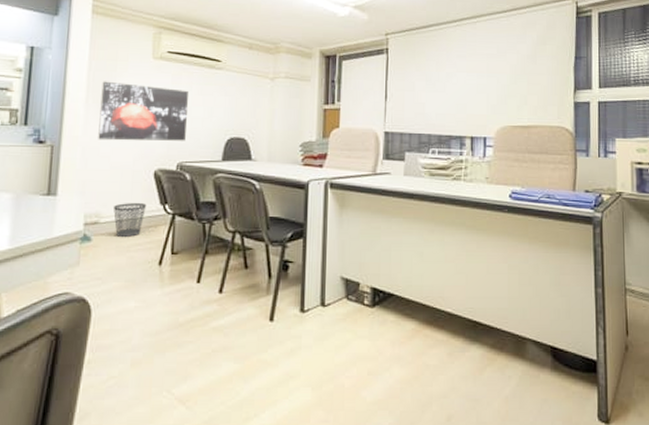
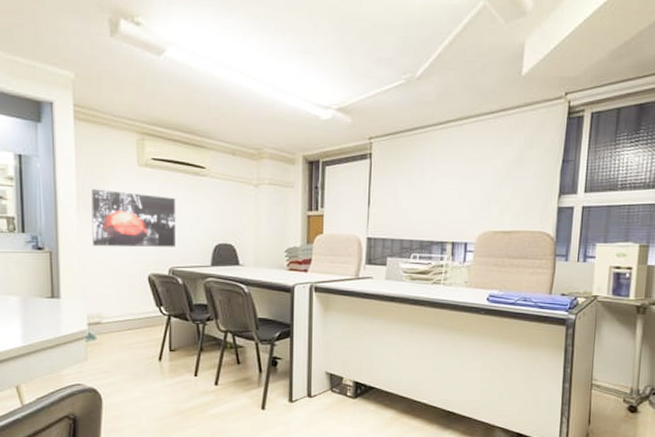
wastebasket: present [114,203,147,237] -> none [114,305,144,336]

